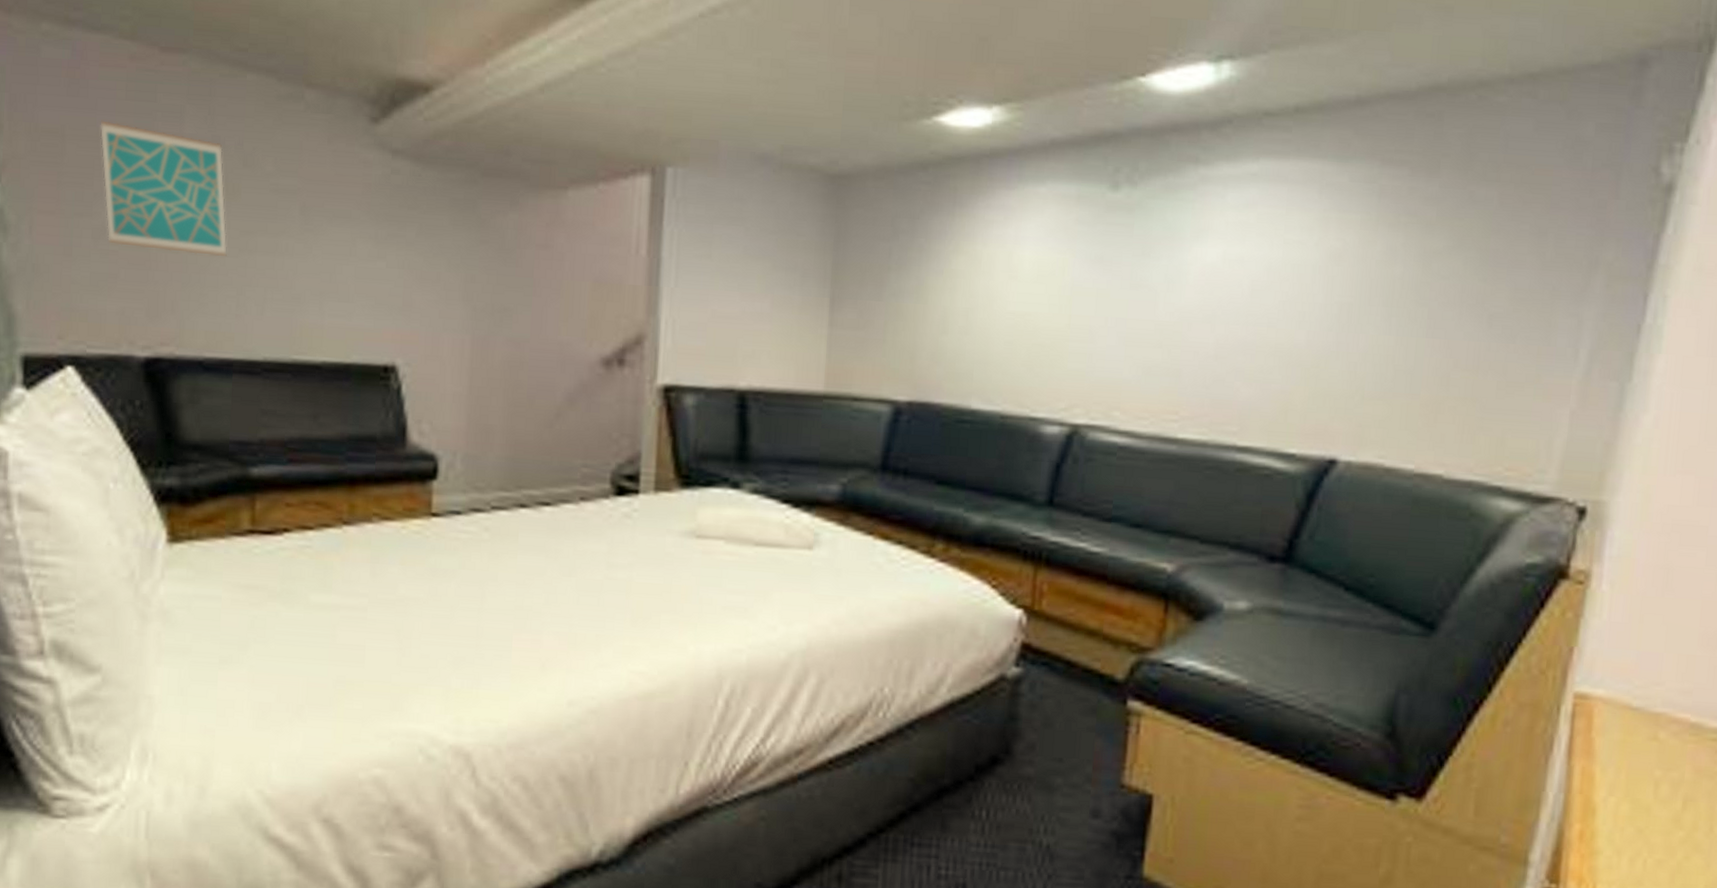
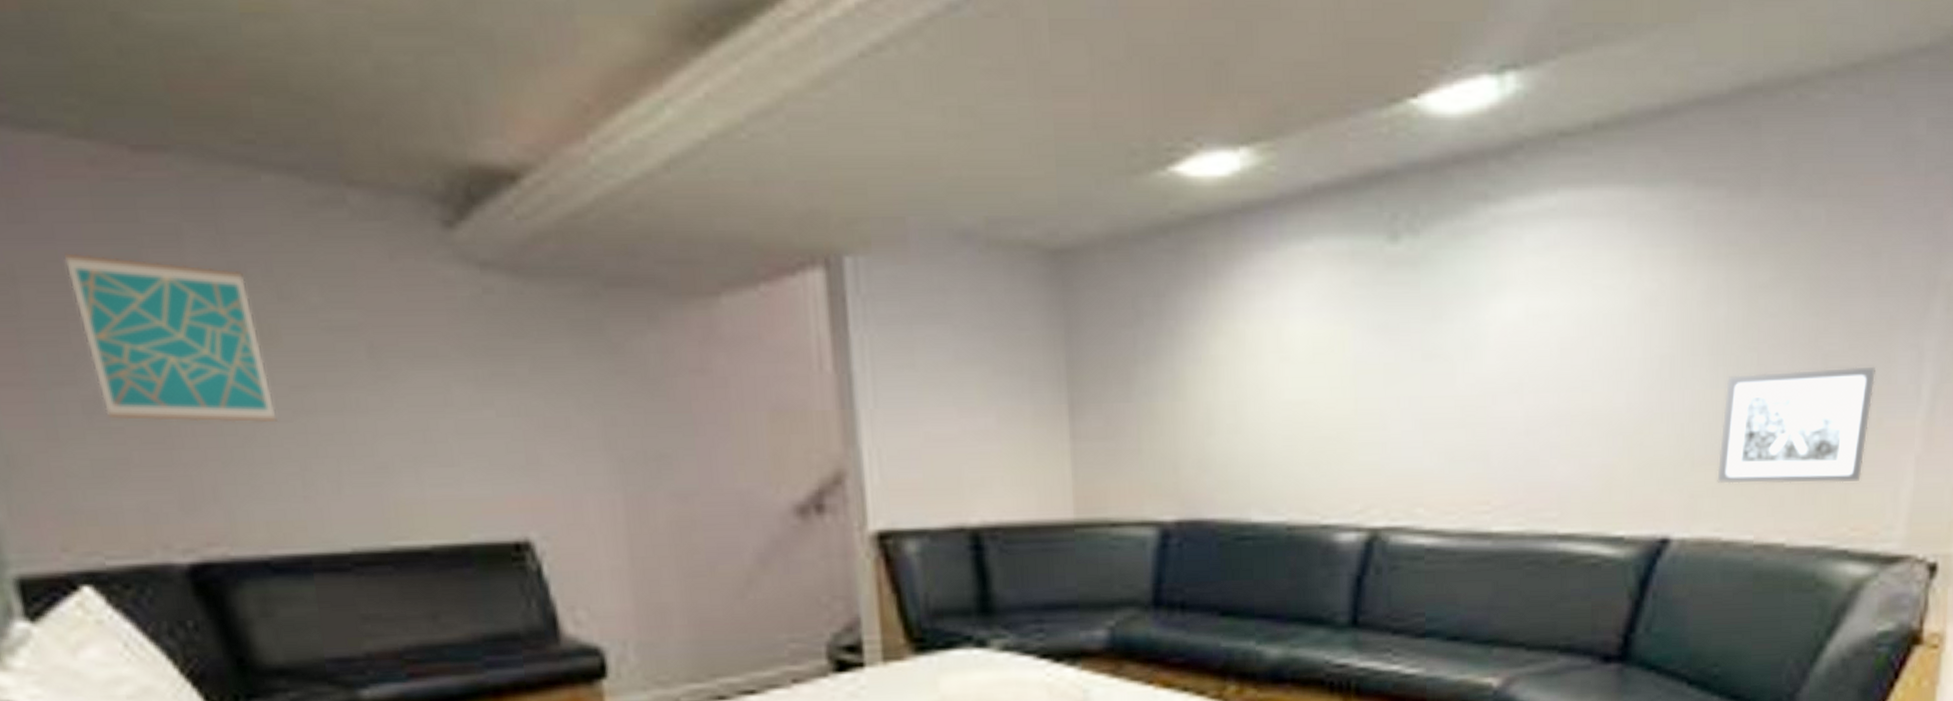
wall art: none [1384,325,1538,428] -> present [1717,366,1877,484]

